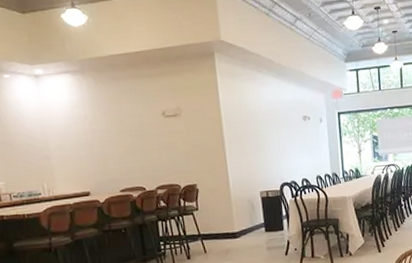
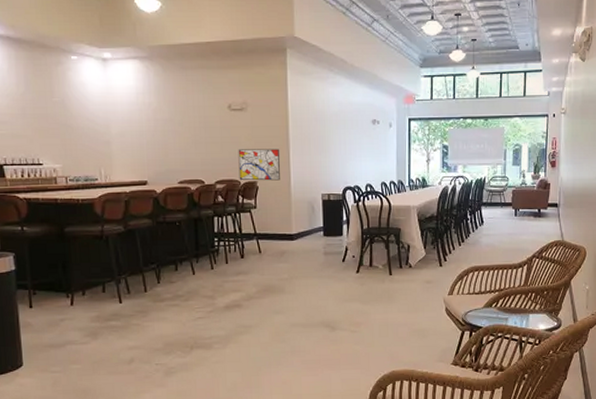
wall art: none [175,151,219,184] -> present [238,149,280,181]

